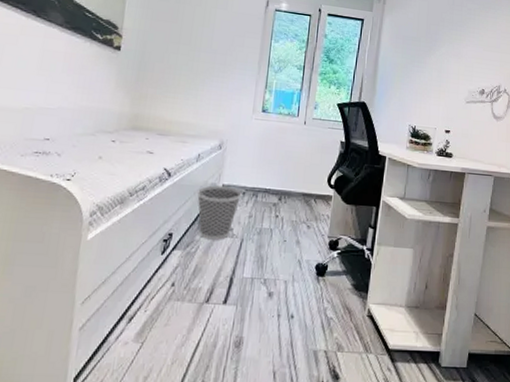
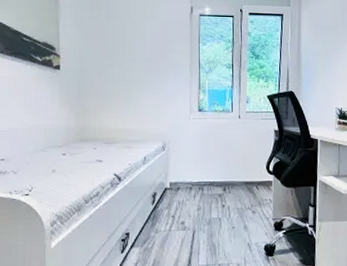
wastebasket: present [196,185,242,240] -> none [147,184,189,235]

